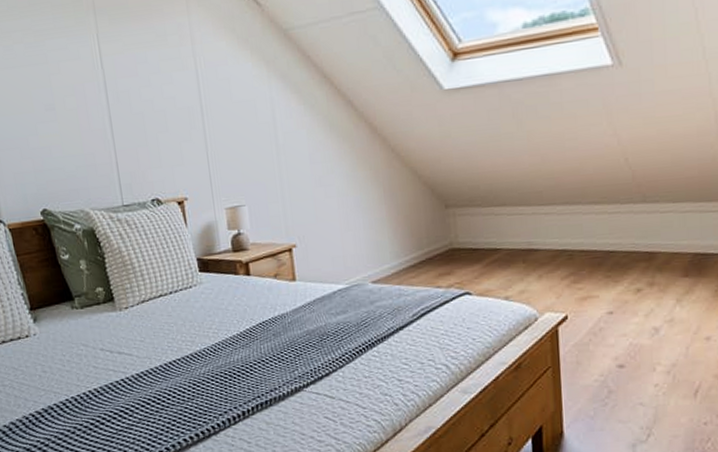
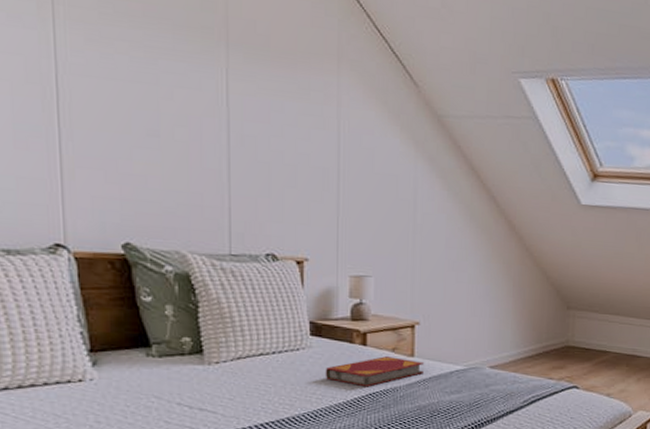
hardback book: none [216,283,308,317] -> present [325,356,425,387]

